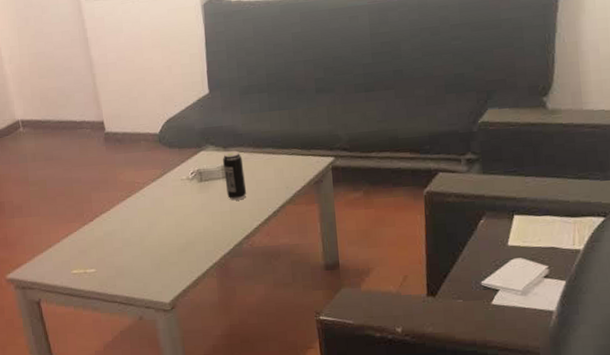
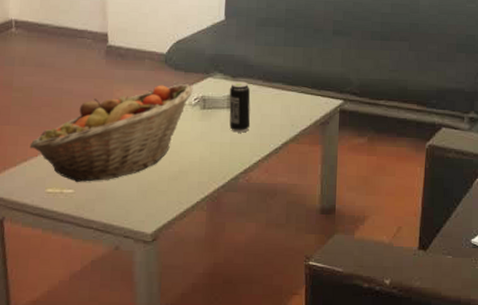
fruit basket: none [51,160,189,263] -> present [29,84,193,183]

